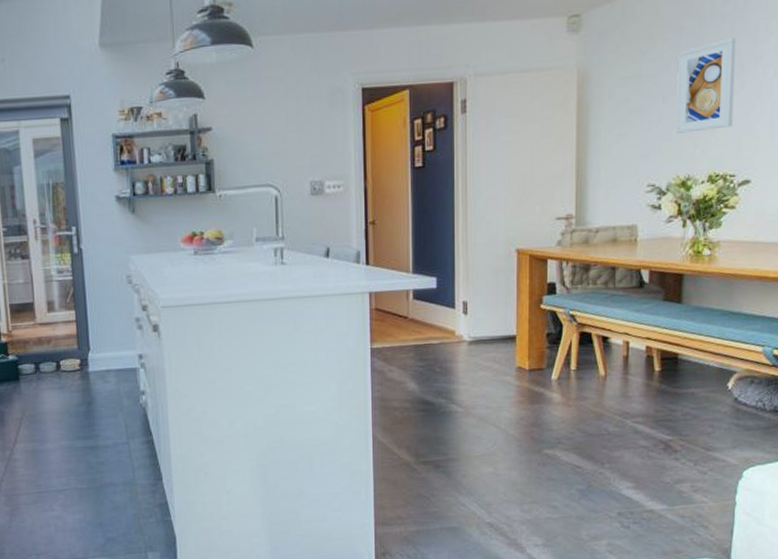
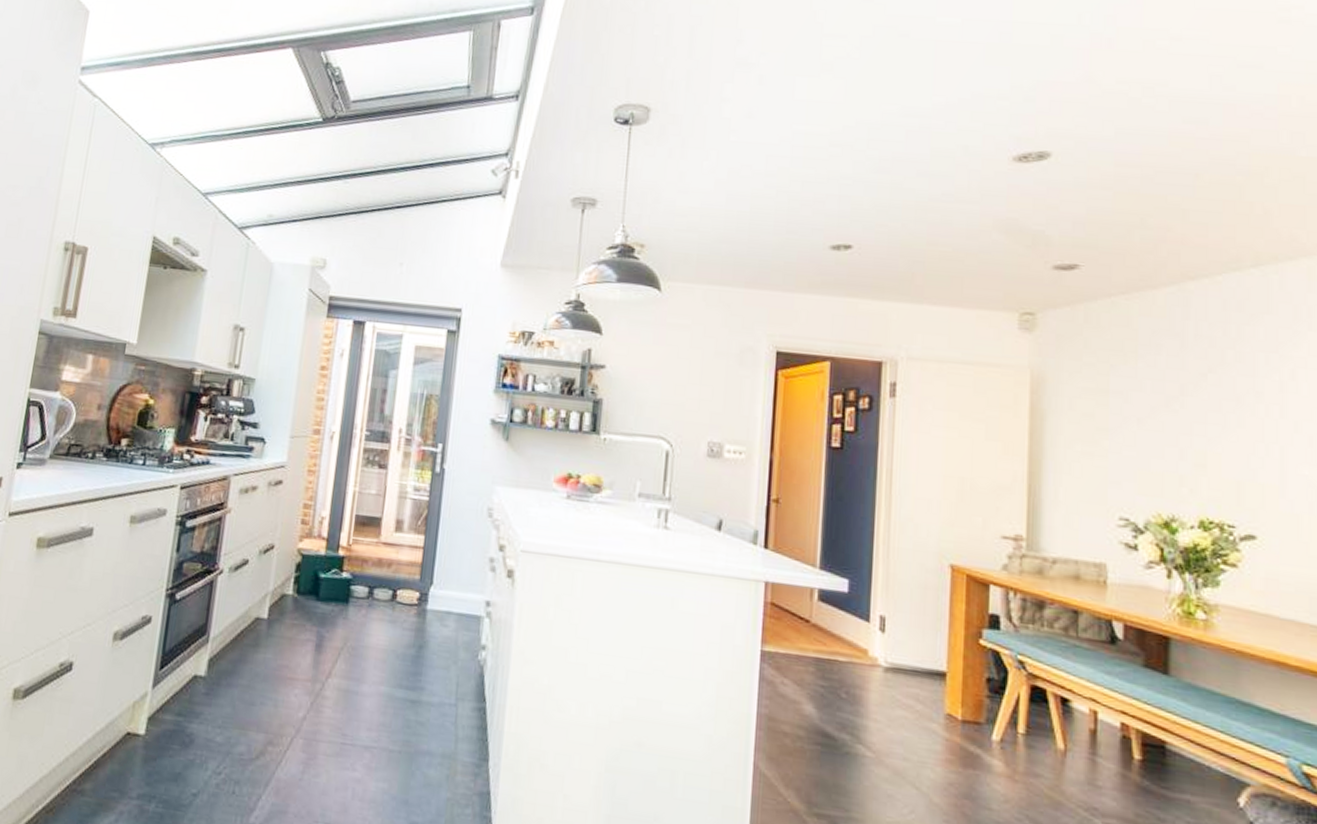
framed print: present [675,38,737,134] -> none [1154,366,1229,468]

